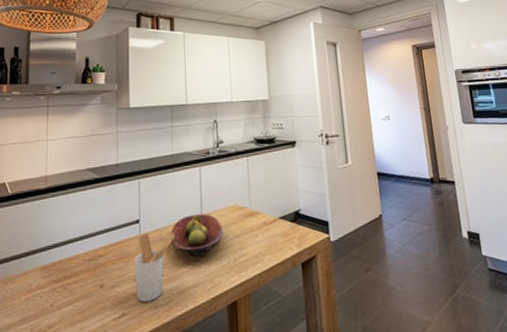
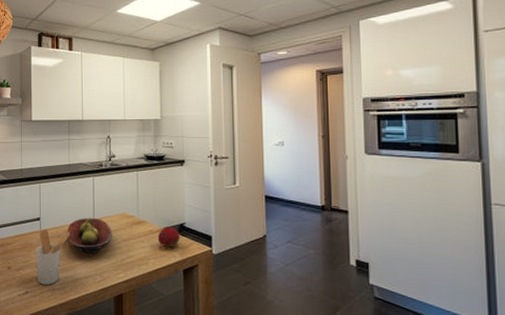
fruit: none [272,215,296,239] -> present [157,227,180,247]

